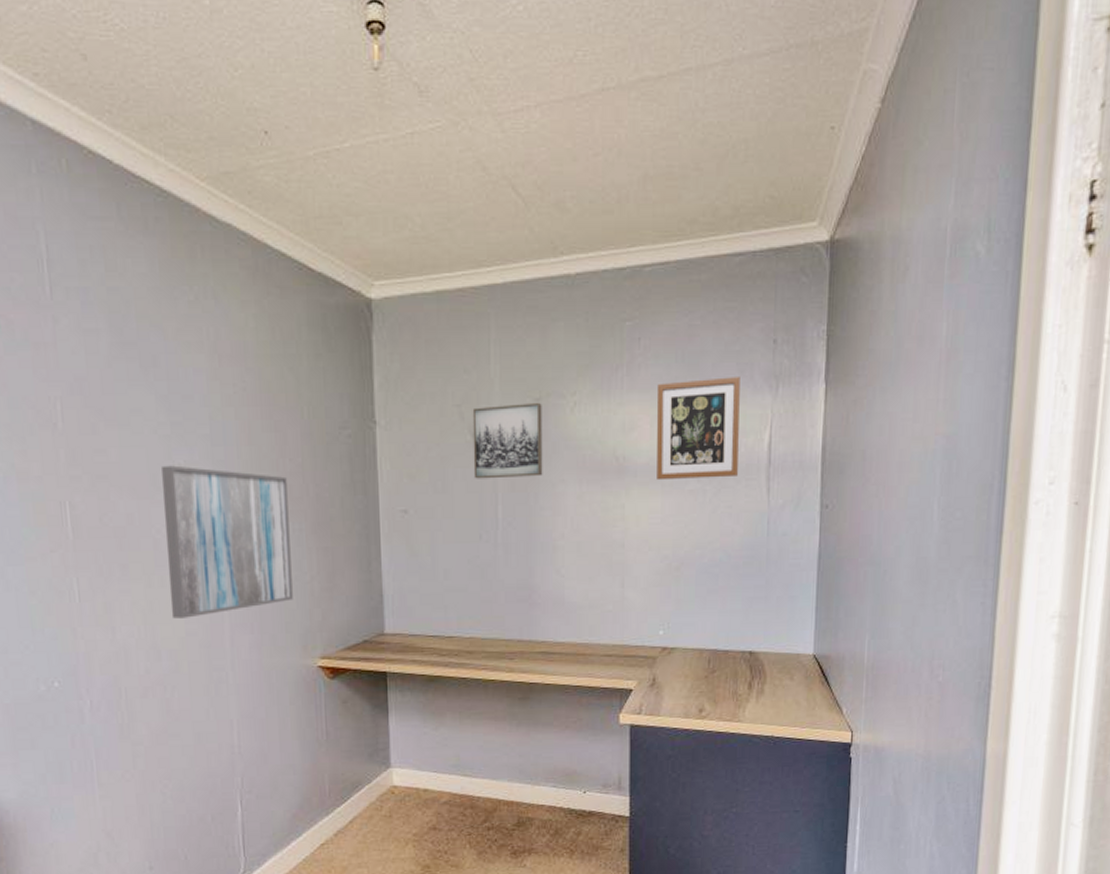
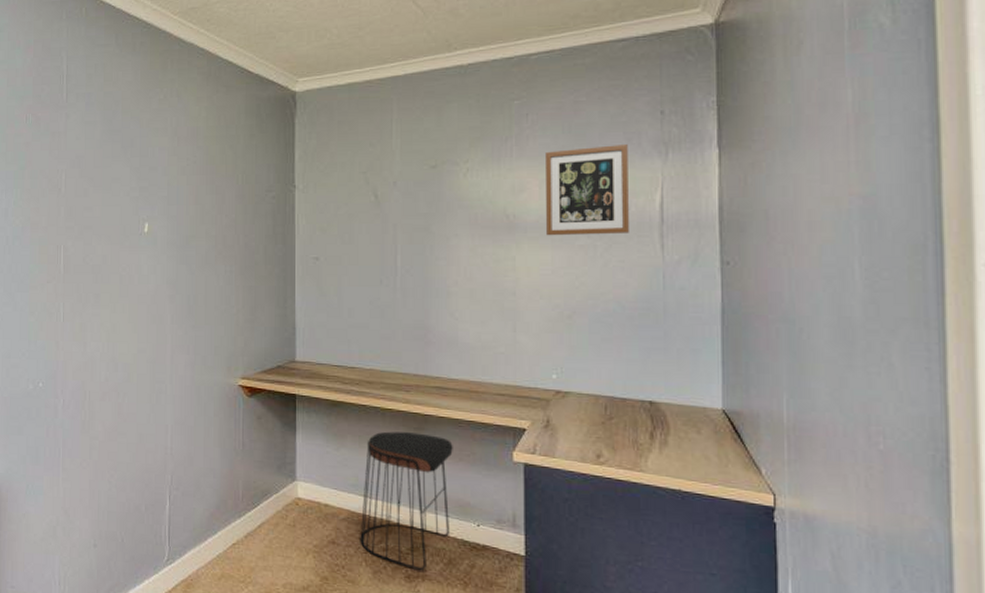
wall art: present [162,465,293,619] -> none [128,219,222,339]
stool: none [463,703,559,846] -> present [360,431,453,571]
wall art: present [472,402,543,479] -> none [376,169,438,233]

